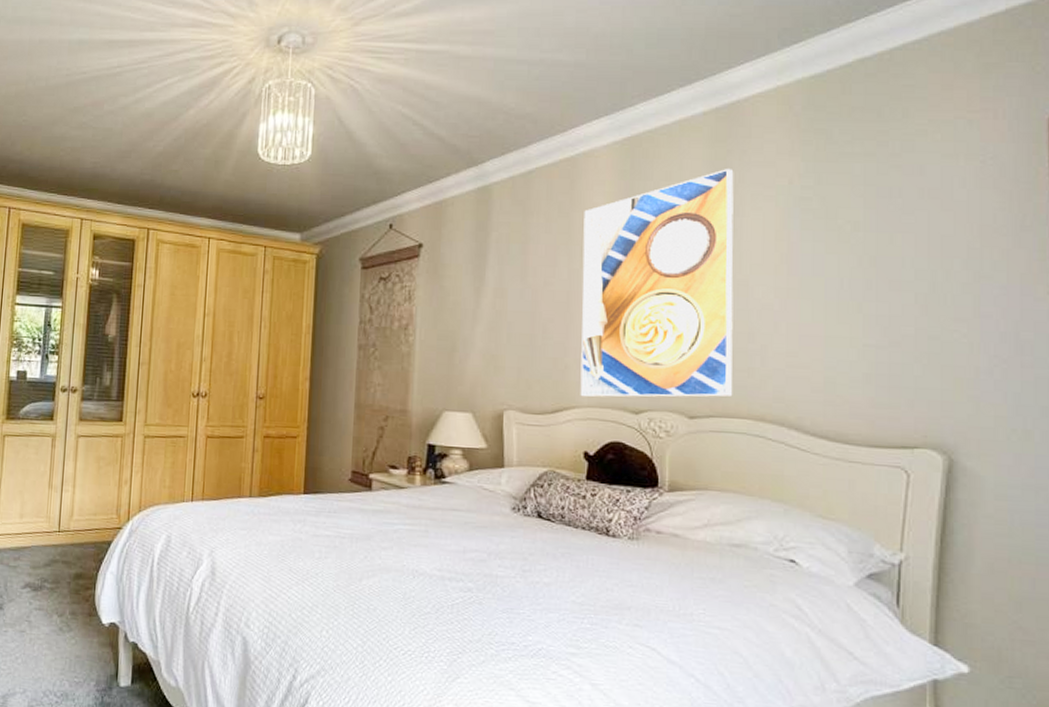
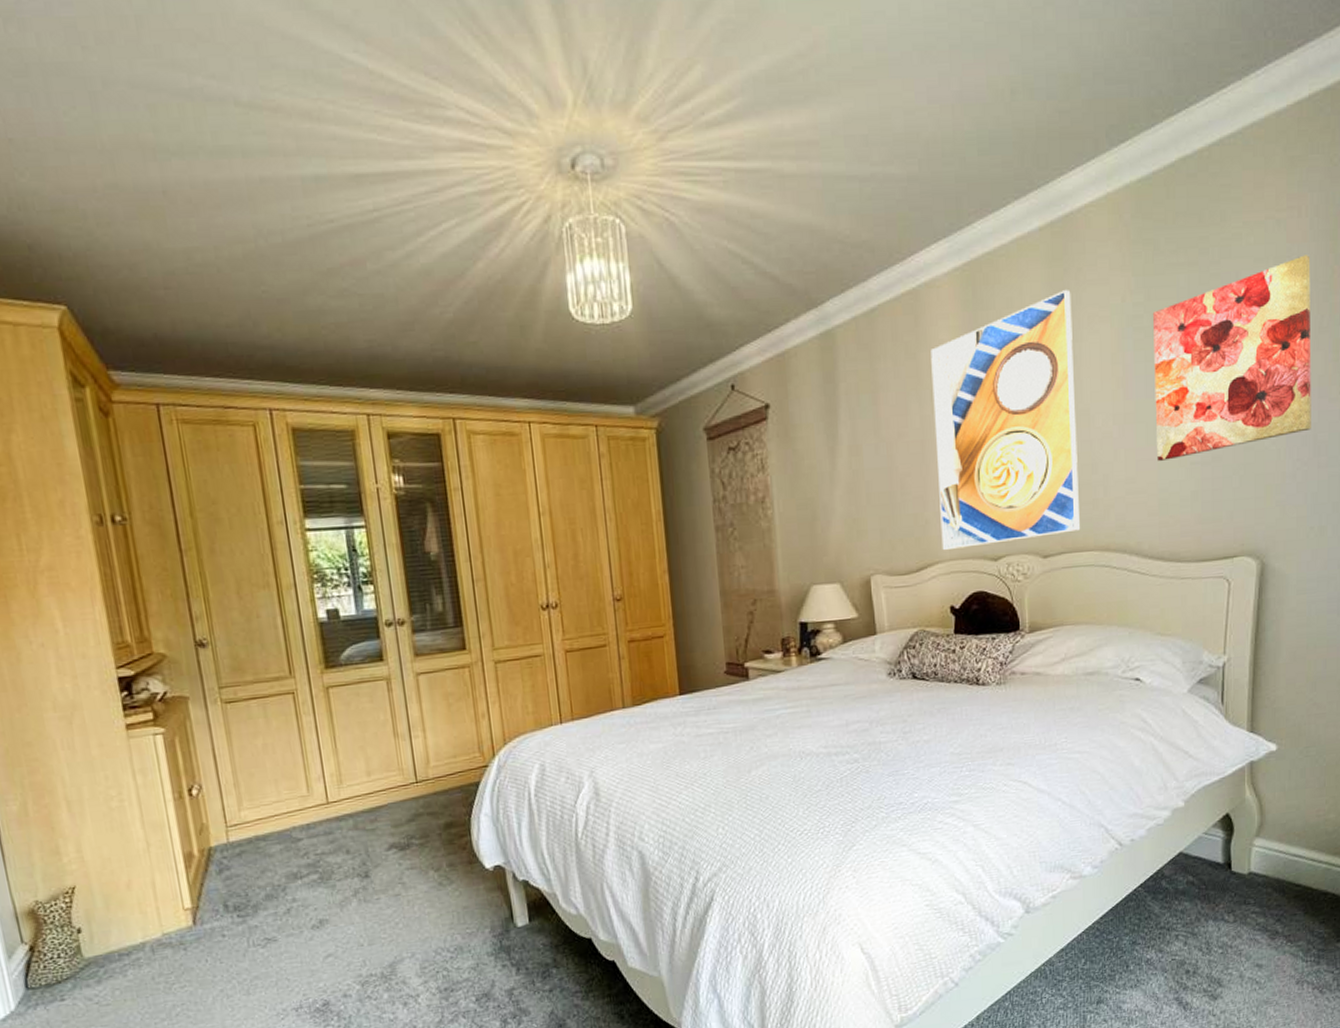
wall art: none [822,155,1012,339] -> present [1152,255,1311,461]

